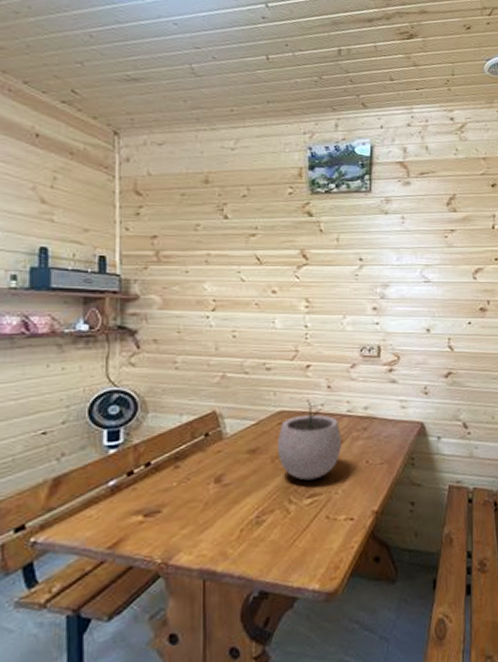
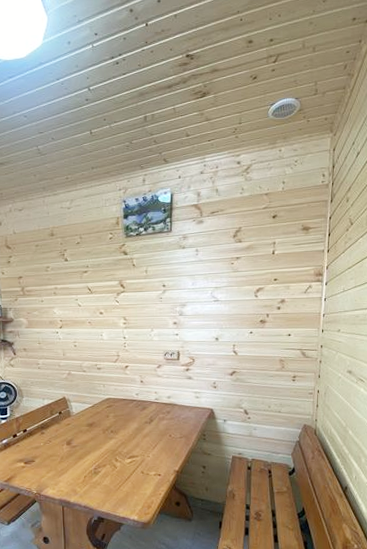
plant pot: present [277,399,341,481] -> none [106,390,151,447]

